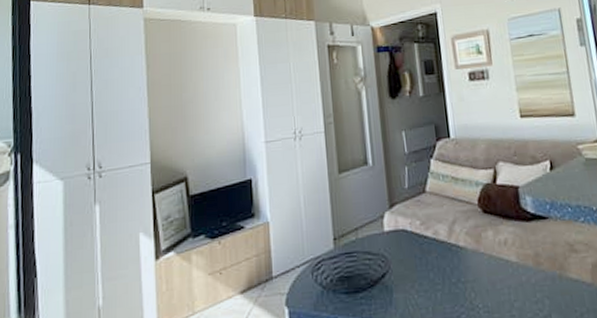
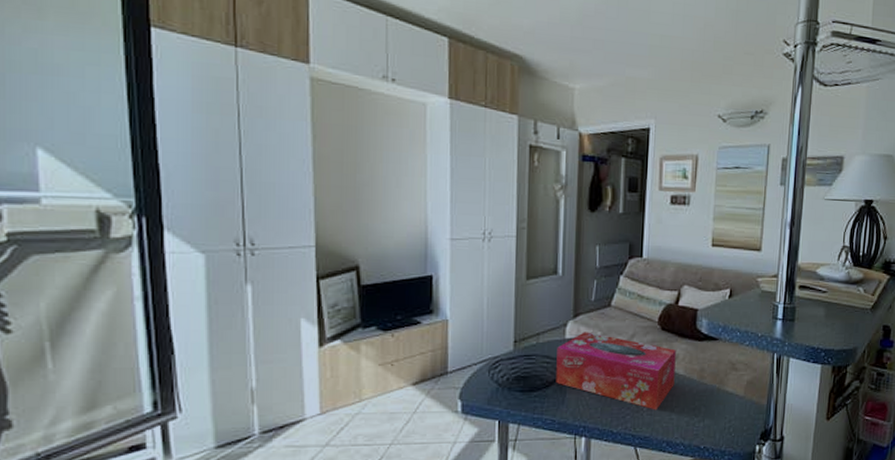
tissue box: none [377,222,509,307] -> present [556,332,676,410]

